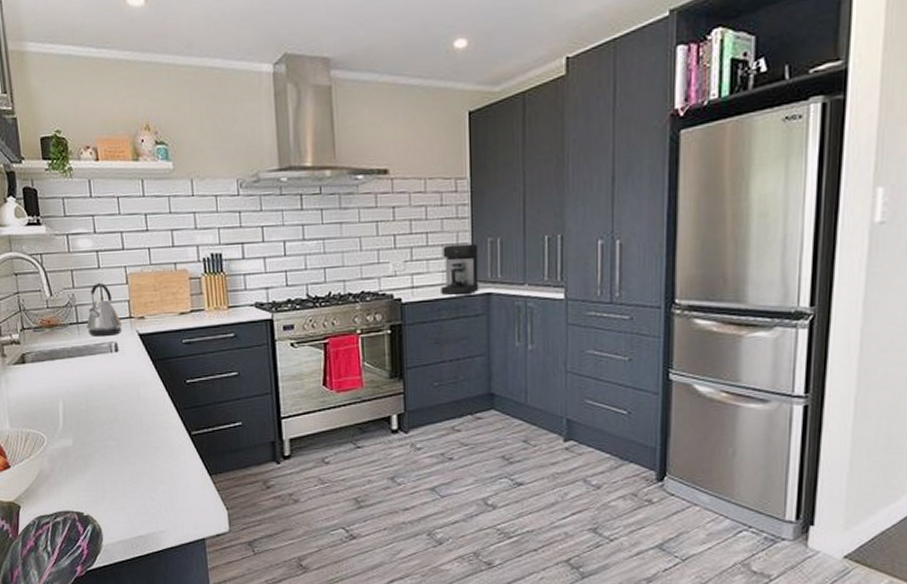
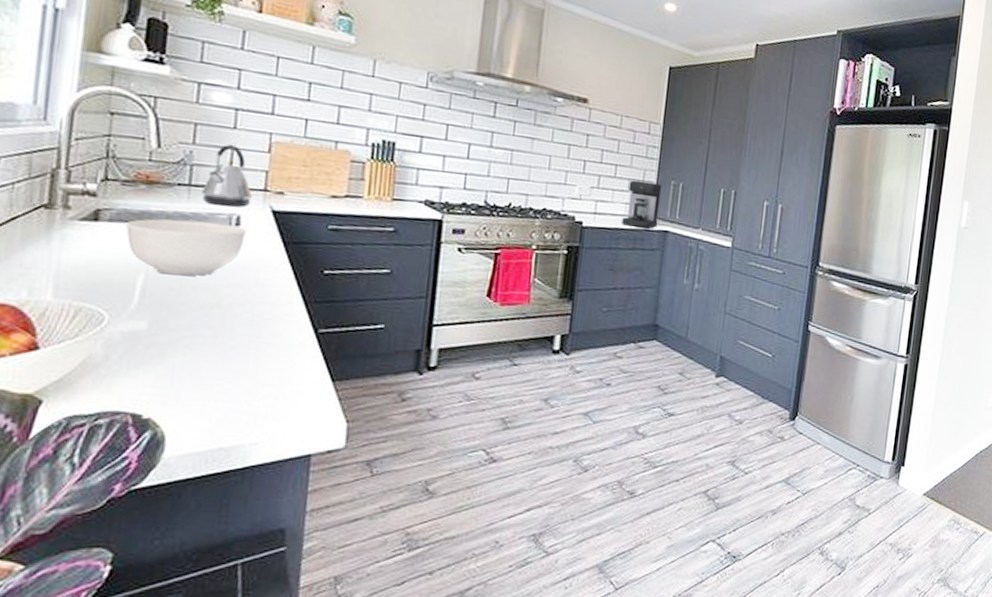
bowl: none [43,351,124,400] -> present [126,218,246,277]

